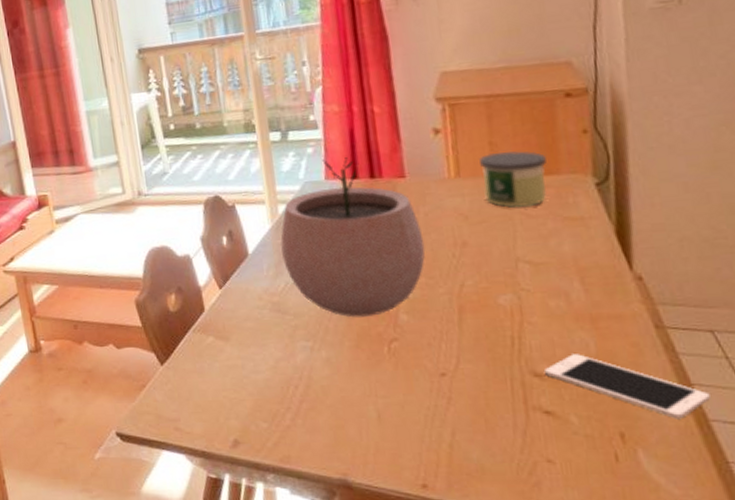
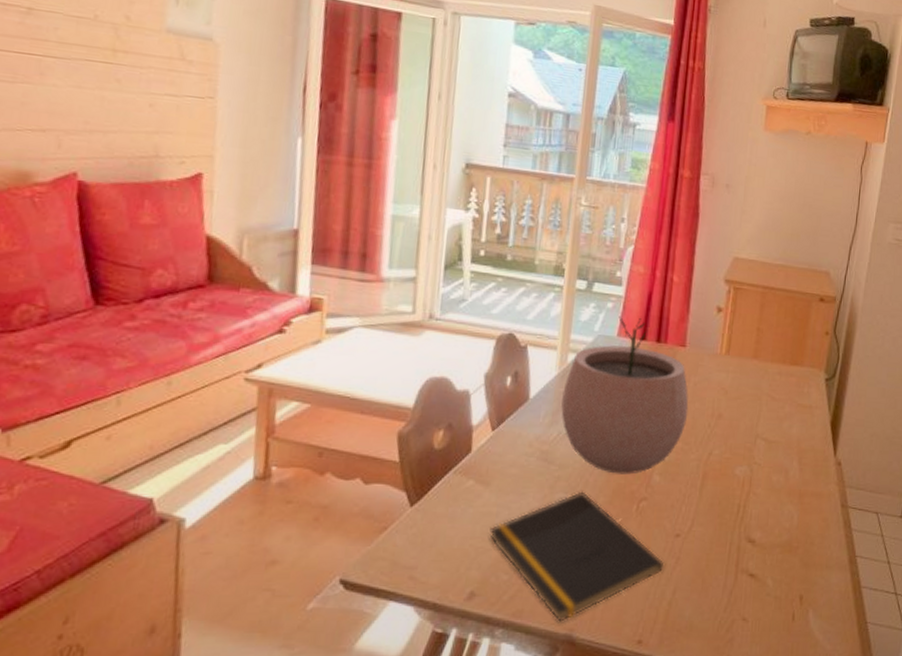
notepad: none [239,337,436,467] -> present [489,491,665,622]
candle: present [479,151,547,208] -> none [744,338,796,391]
cell phone: present [543,354,710,419] -> none [756,524,866,585]

